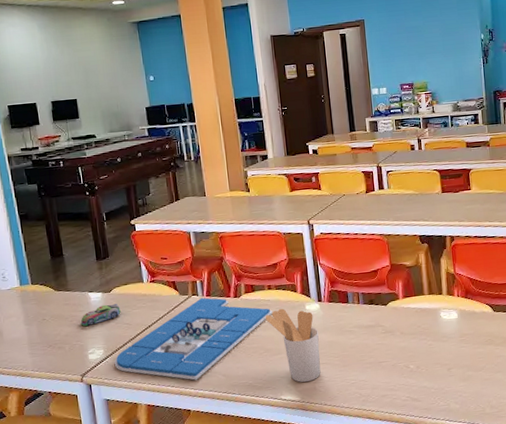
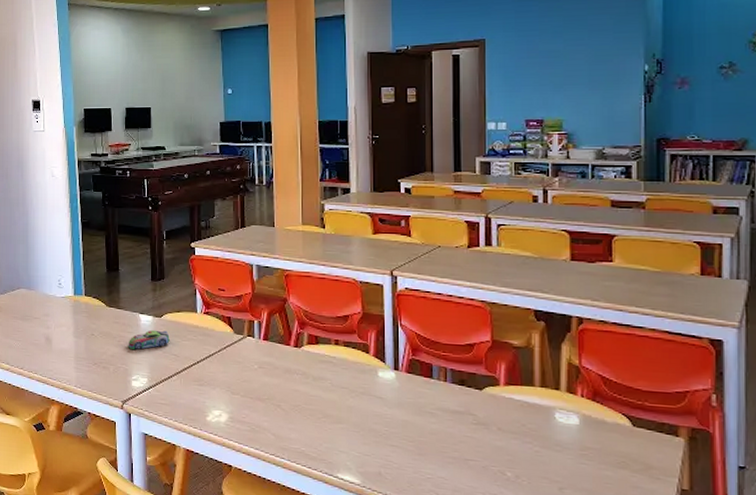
board game: present [114,298,272,380] -> none [157,341,337,433]
utensil holder: present [265,308,321,382] -> none [328,369,391,464]

